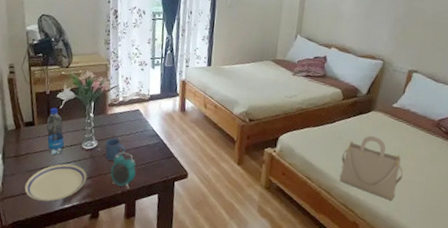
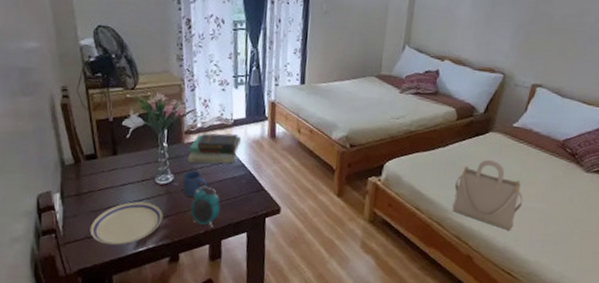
bottle: present [46,108,65,156] -> none [111,137,135,193]
books: none [110,106,156,133] -> present [187,133,241,164]

